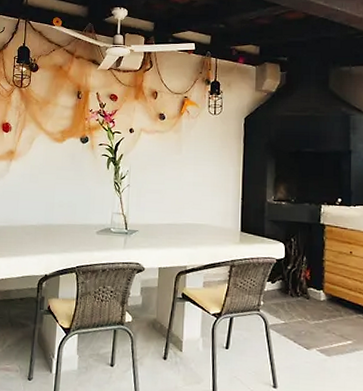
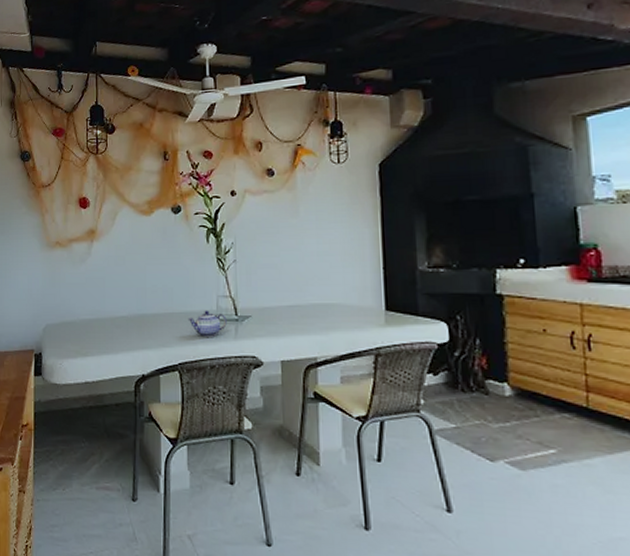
teapot: none [86,223,118,247] -> present [187,310,227,338]

